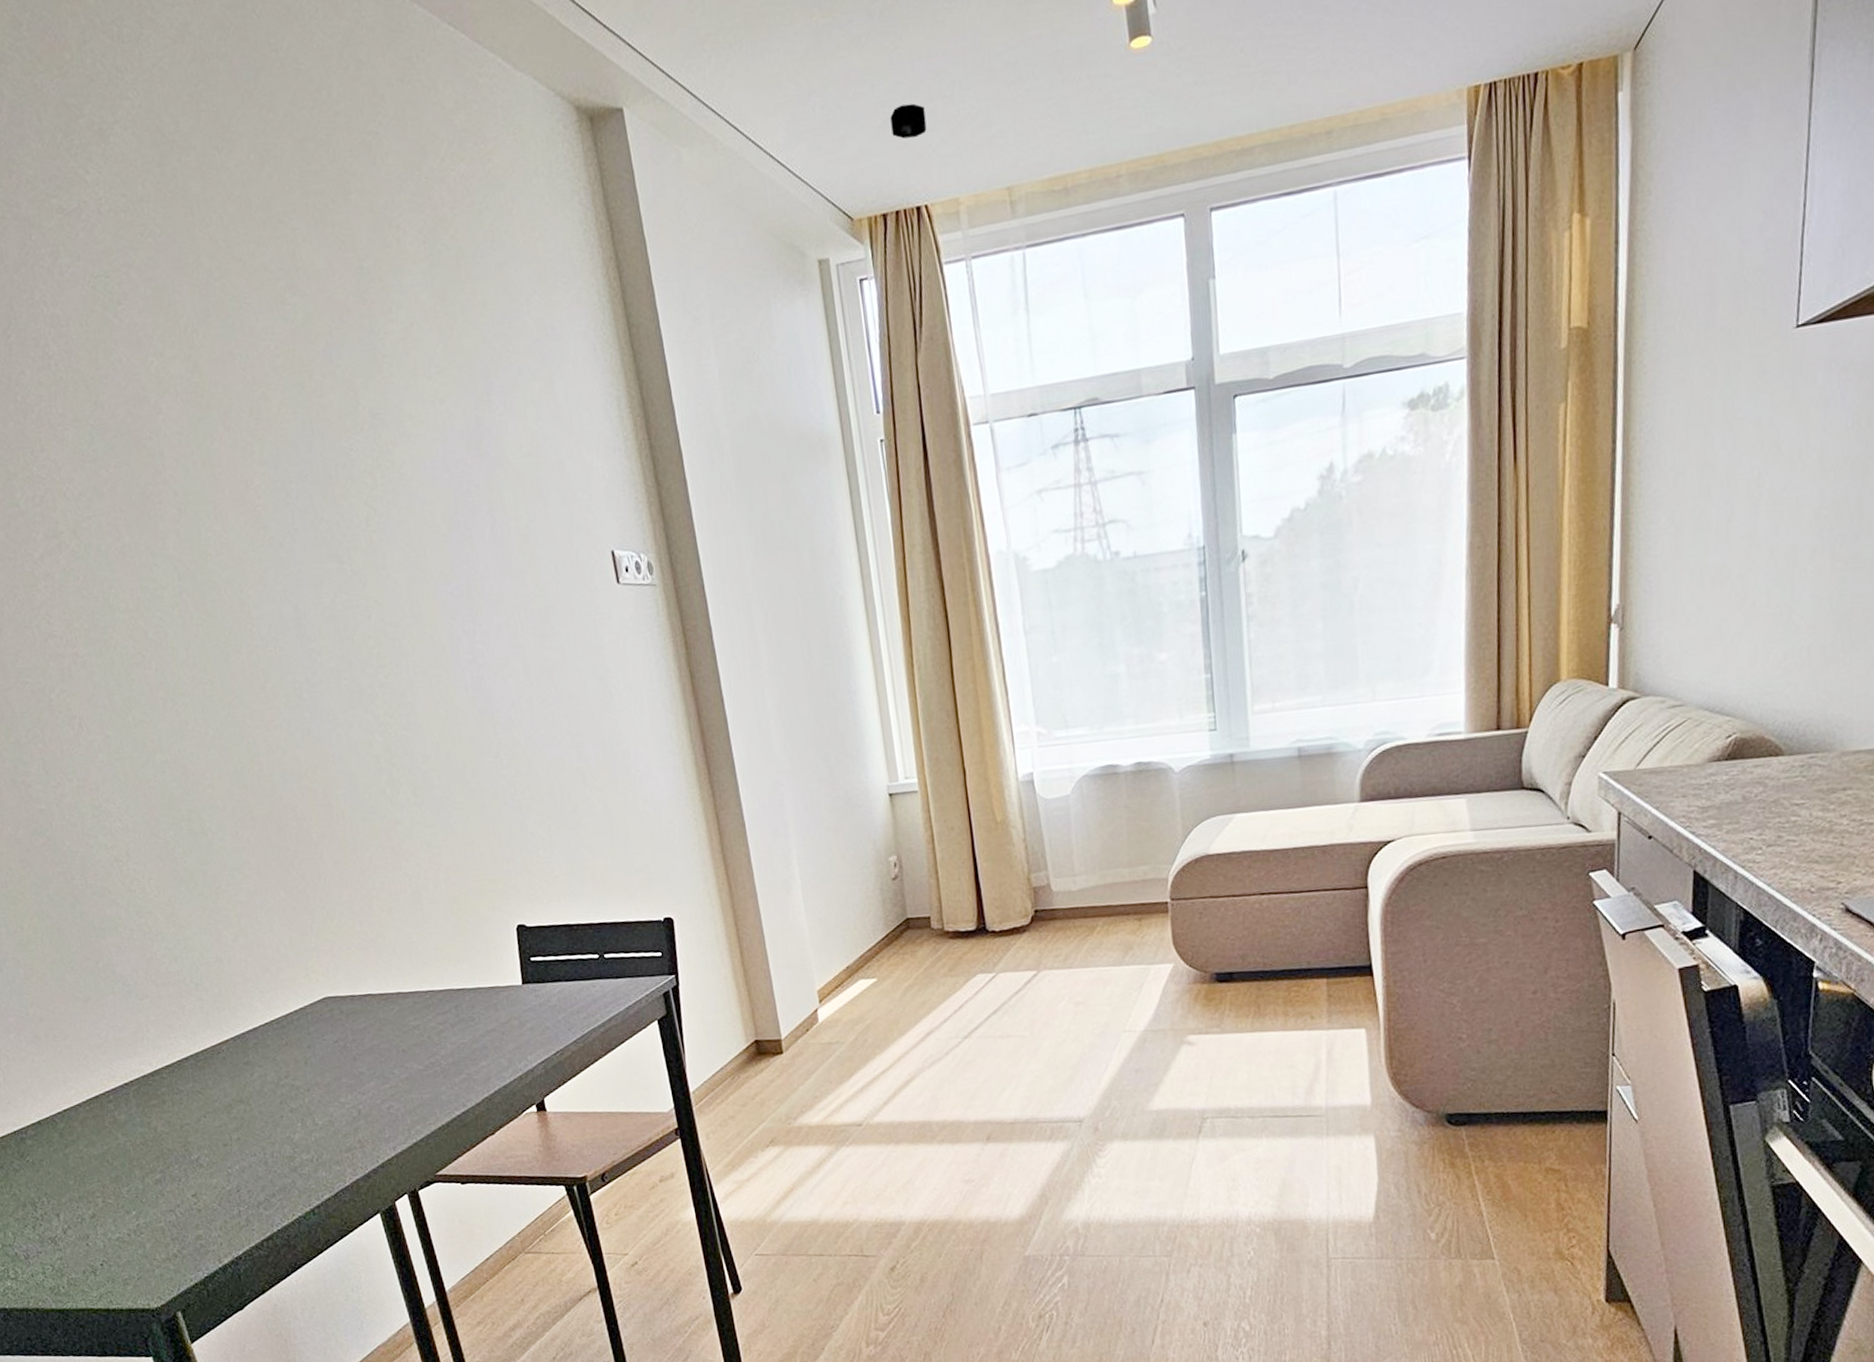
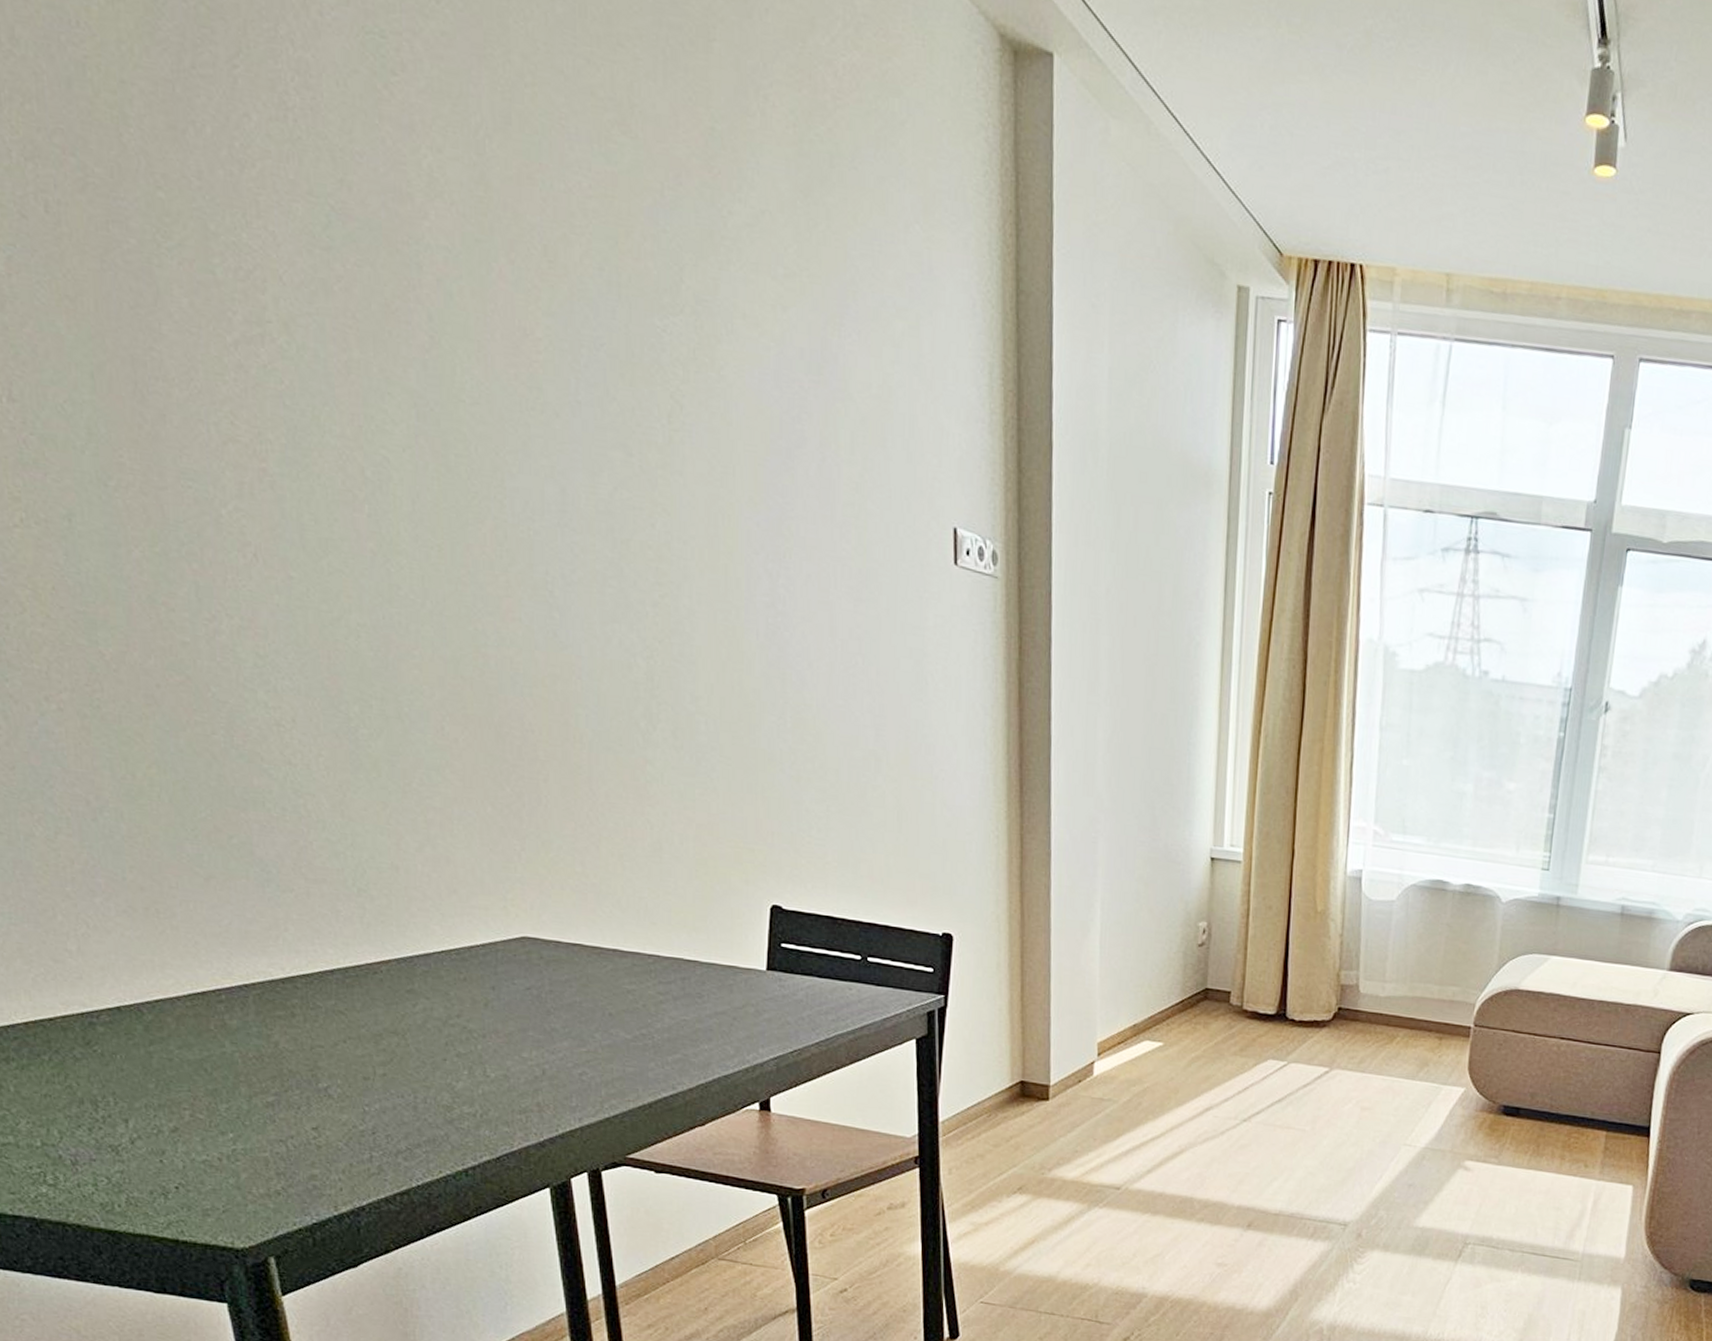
smoke detector: present [890,103,927,139] -> none [1340,152,1378,192]

